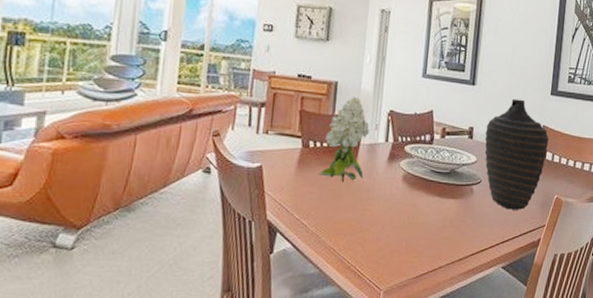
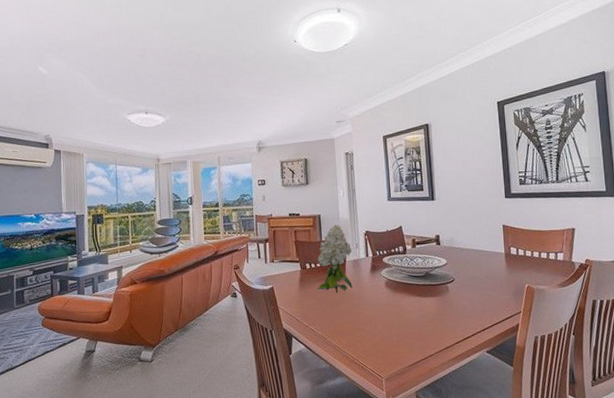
decorative vase: present [484,99,549,210] -> none [450,206,512,301]

